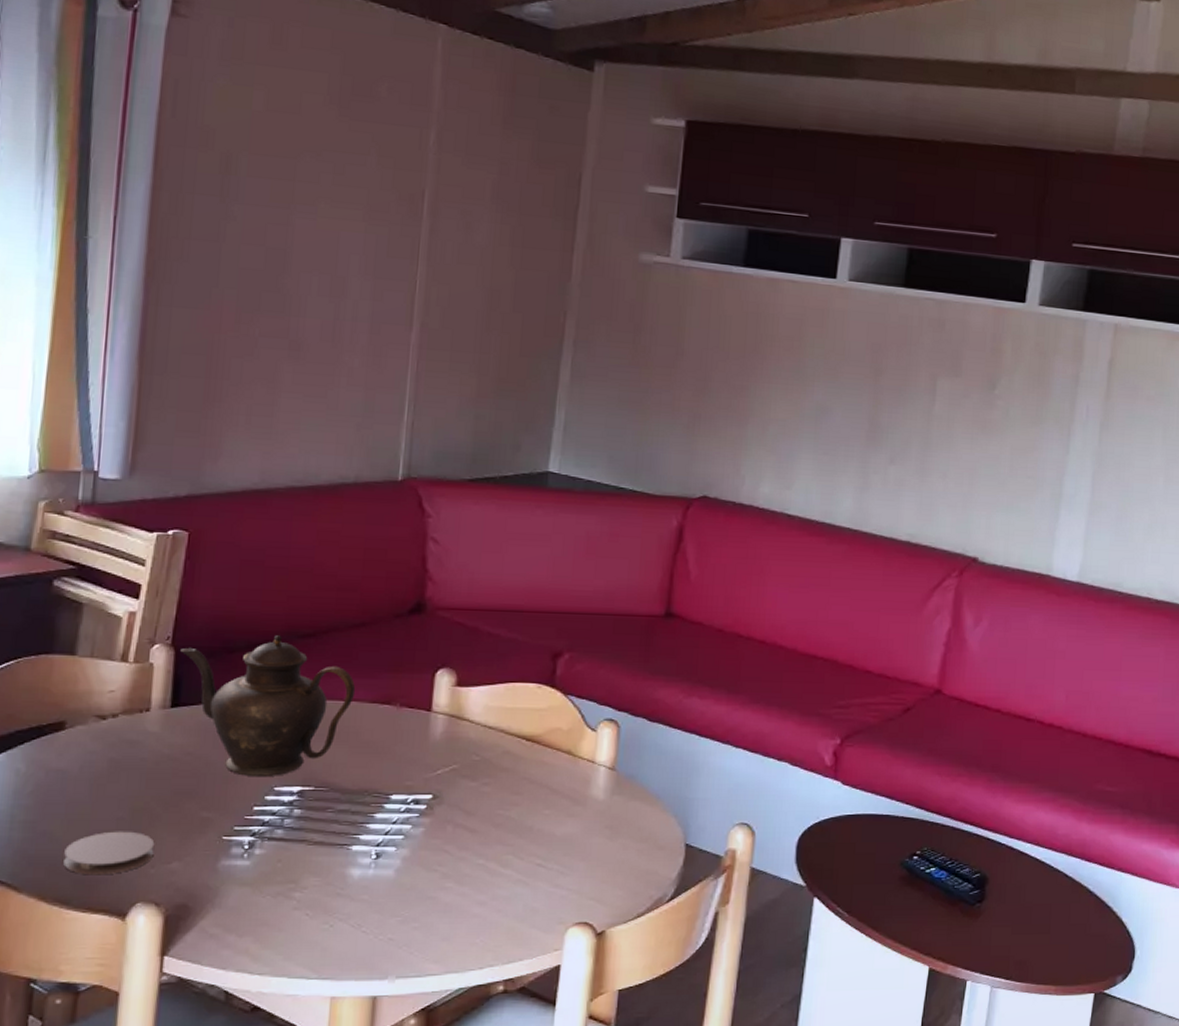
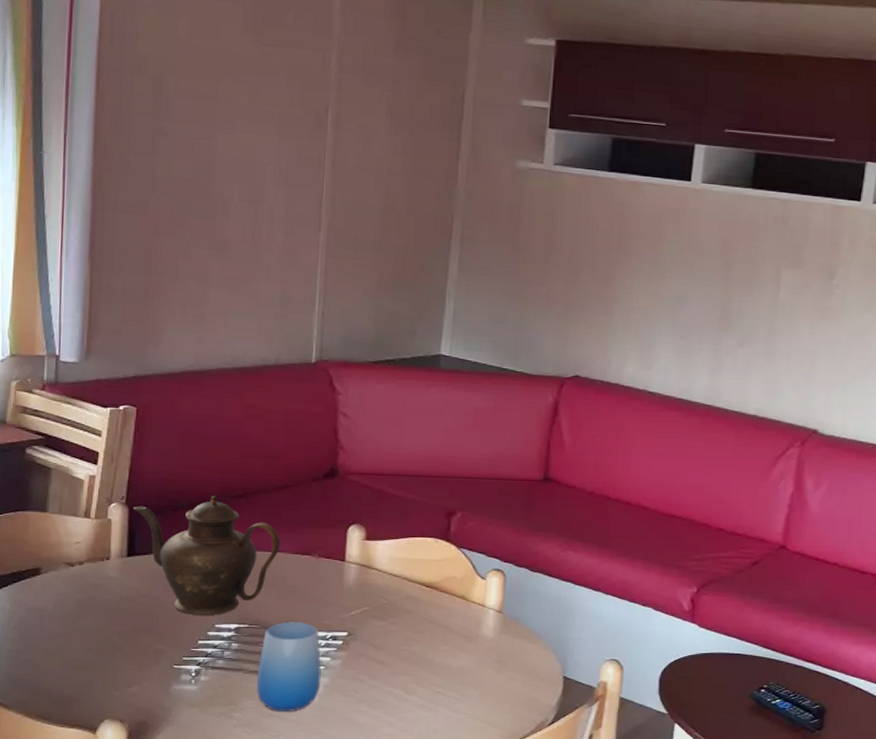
coaster: present [63,831,155,876] -> none [44,660,118,697]
cup: none [321,783,400,890] -> present [256,621,321,711]

